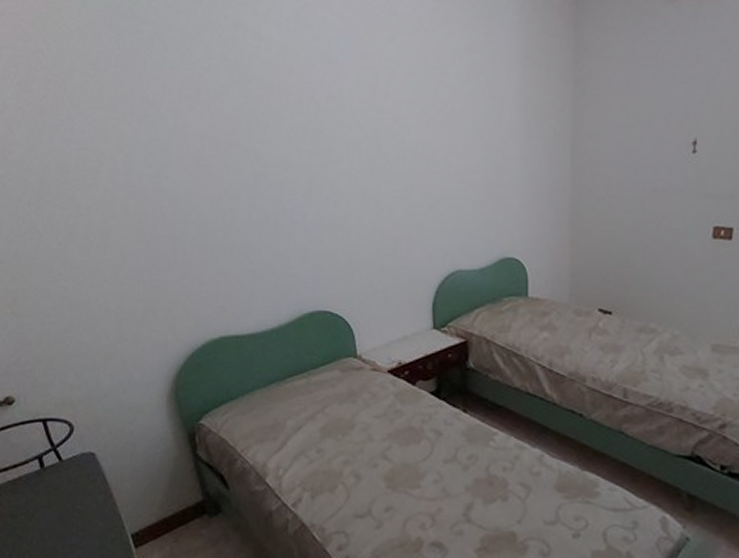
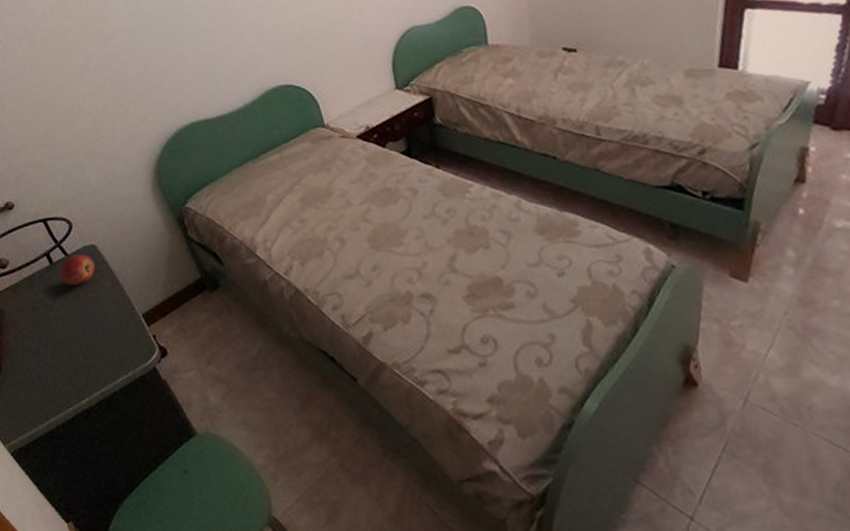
apple: none [48,461,91,494] -> present [59,254,96,285]

